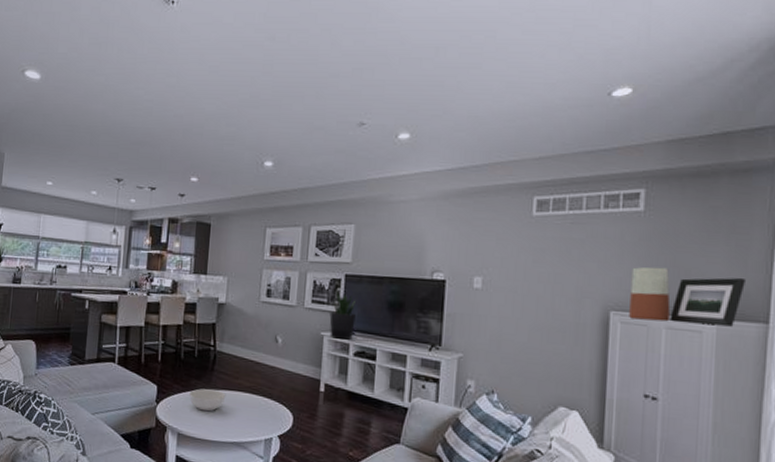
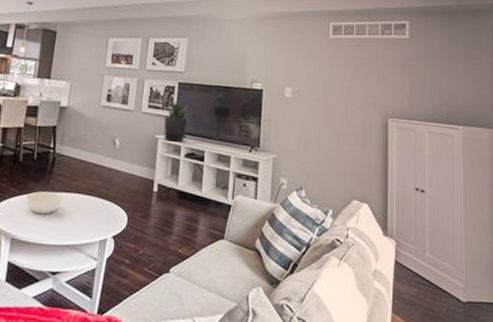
vase: present [629,267,671,322] -> none [402,83,430,127]
picture frame: present [670,277,745,327] -> none [430,92,479,132]

